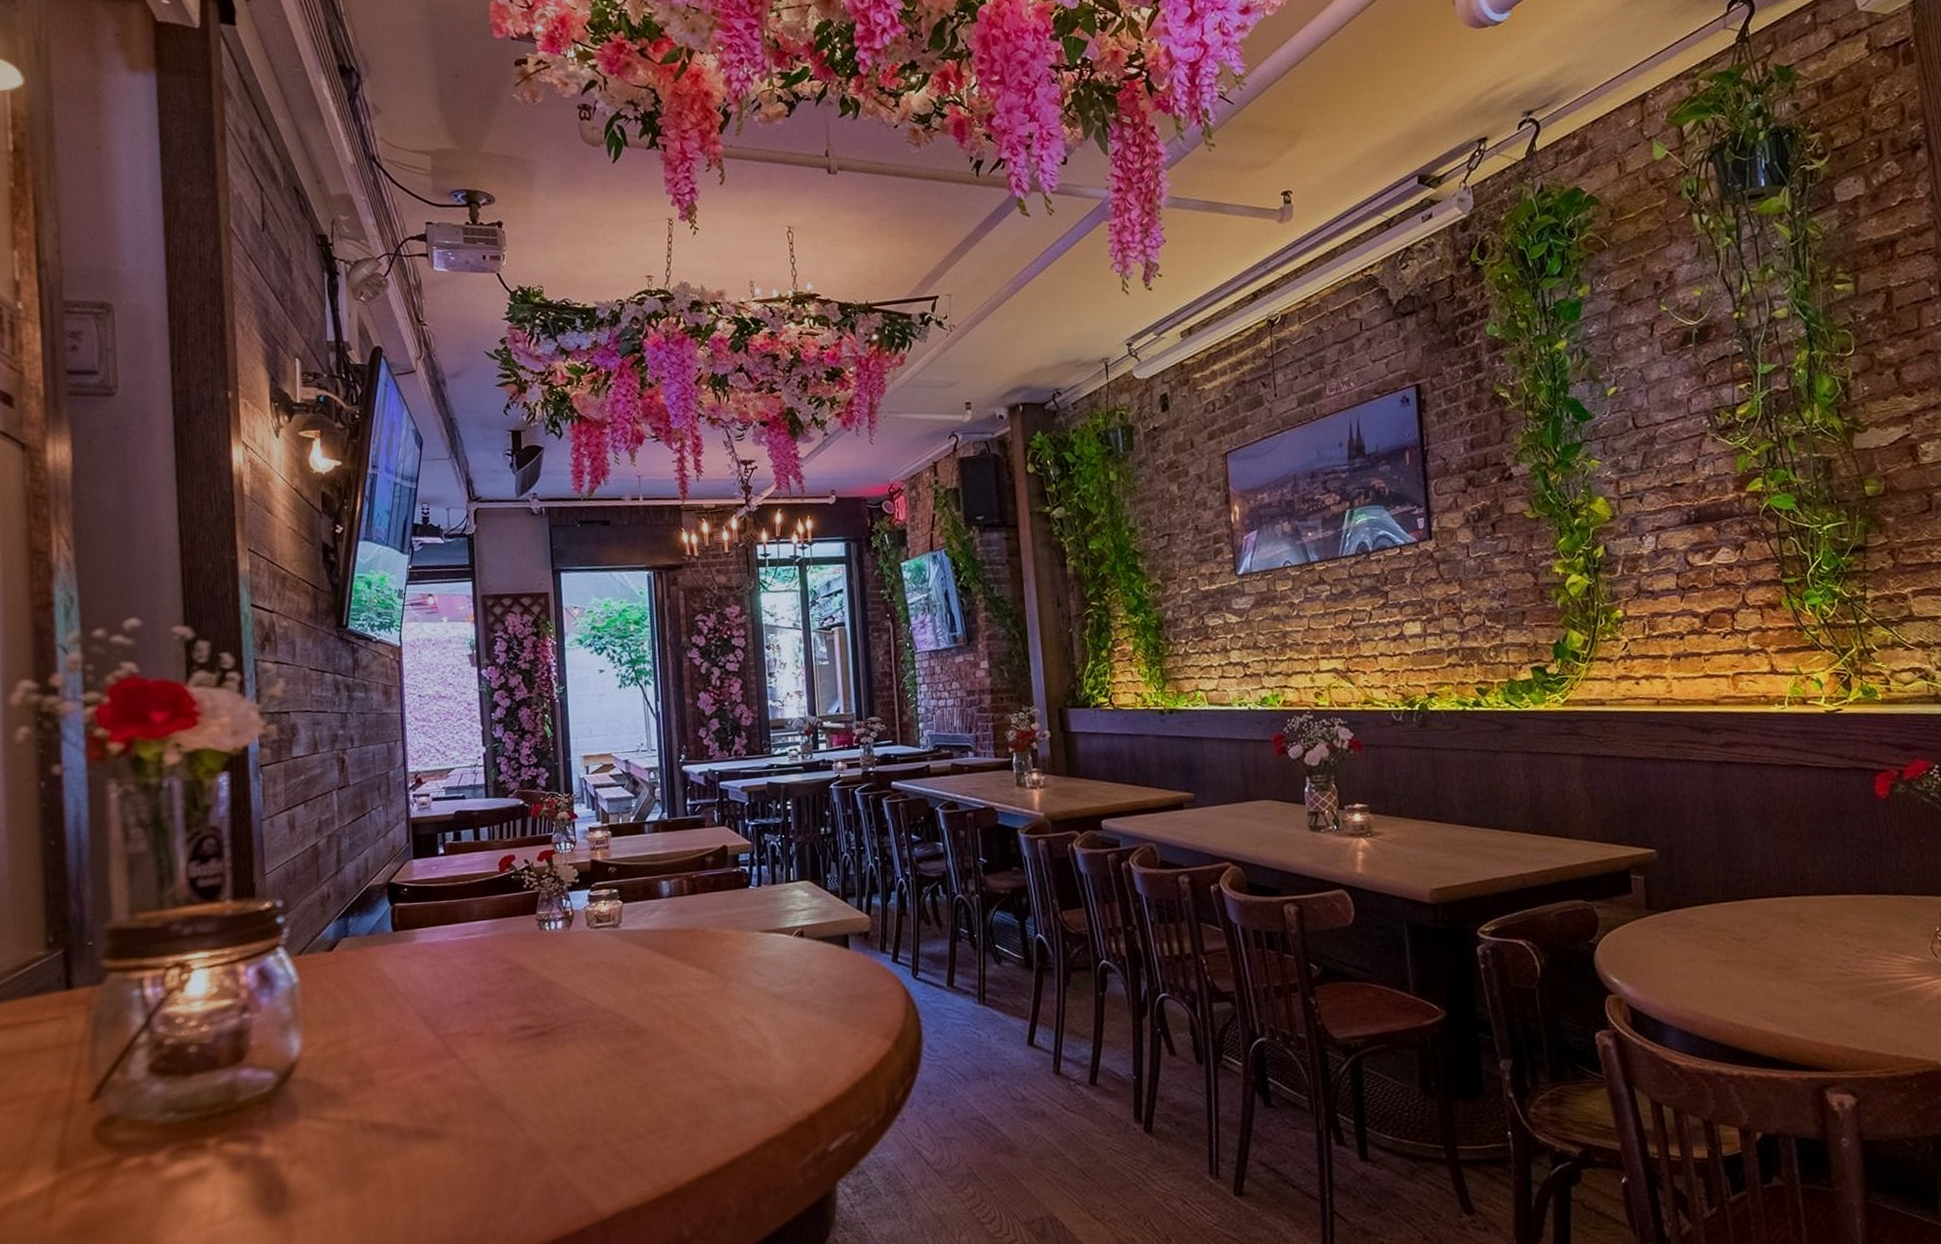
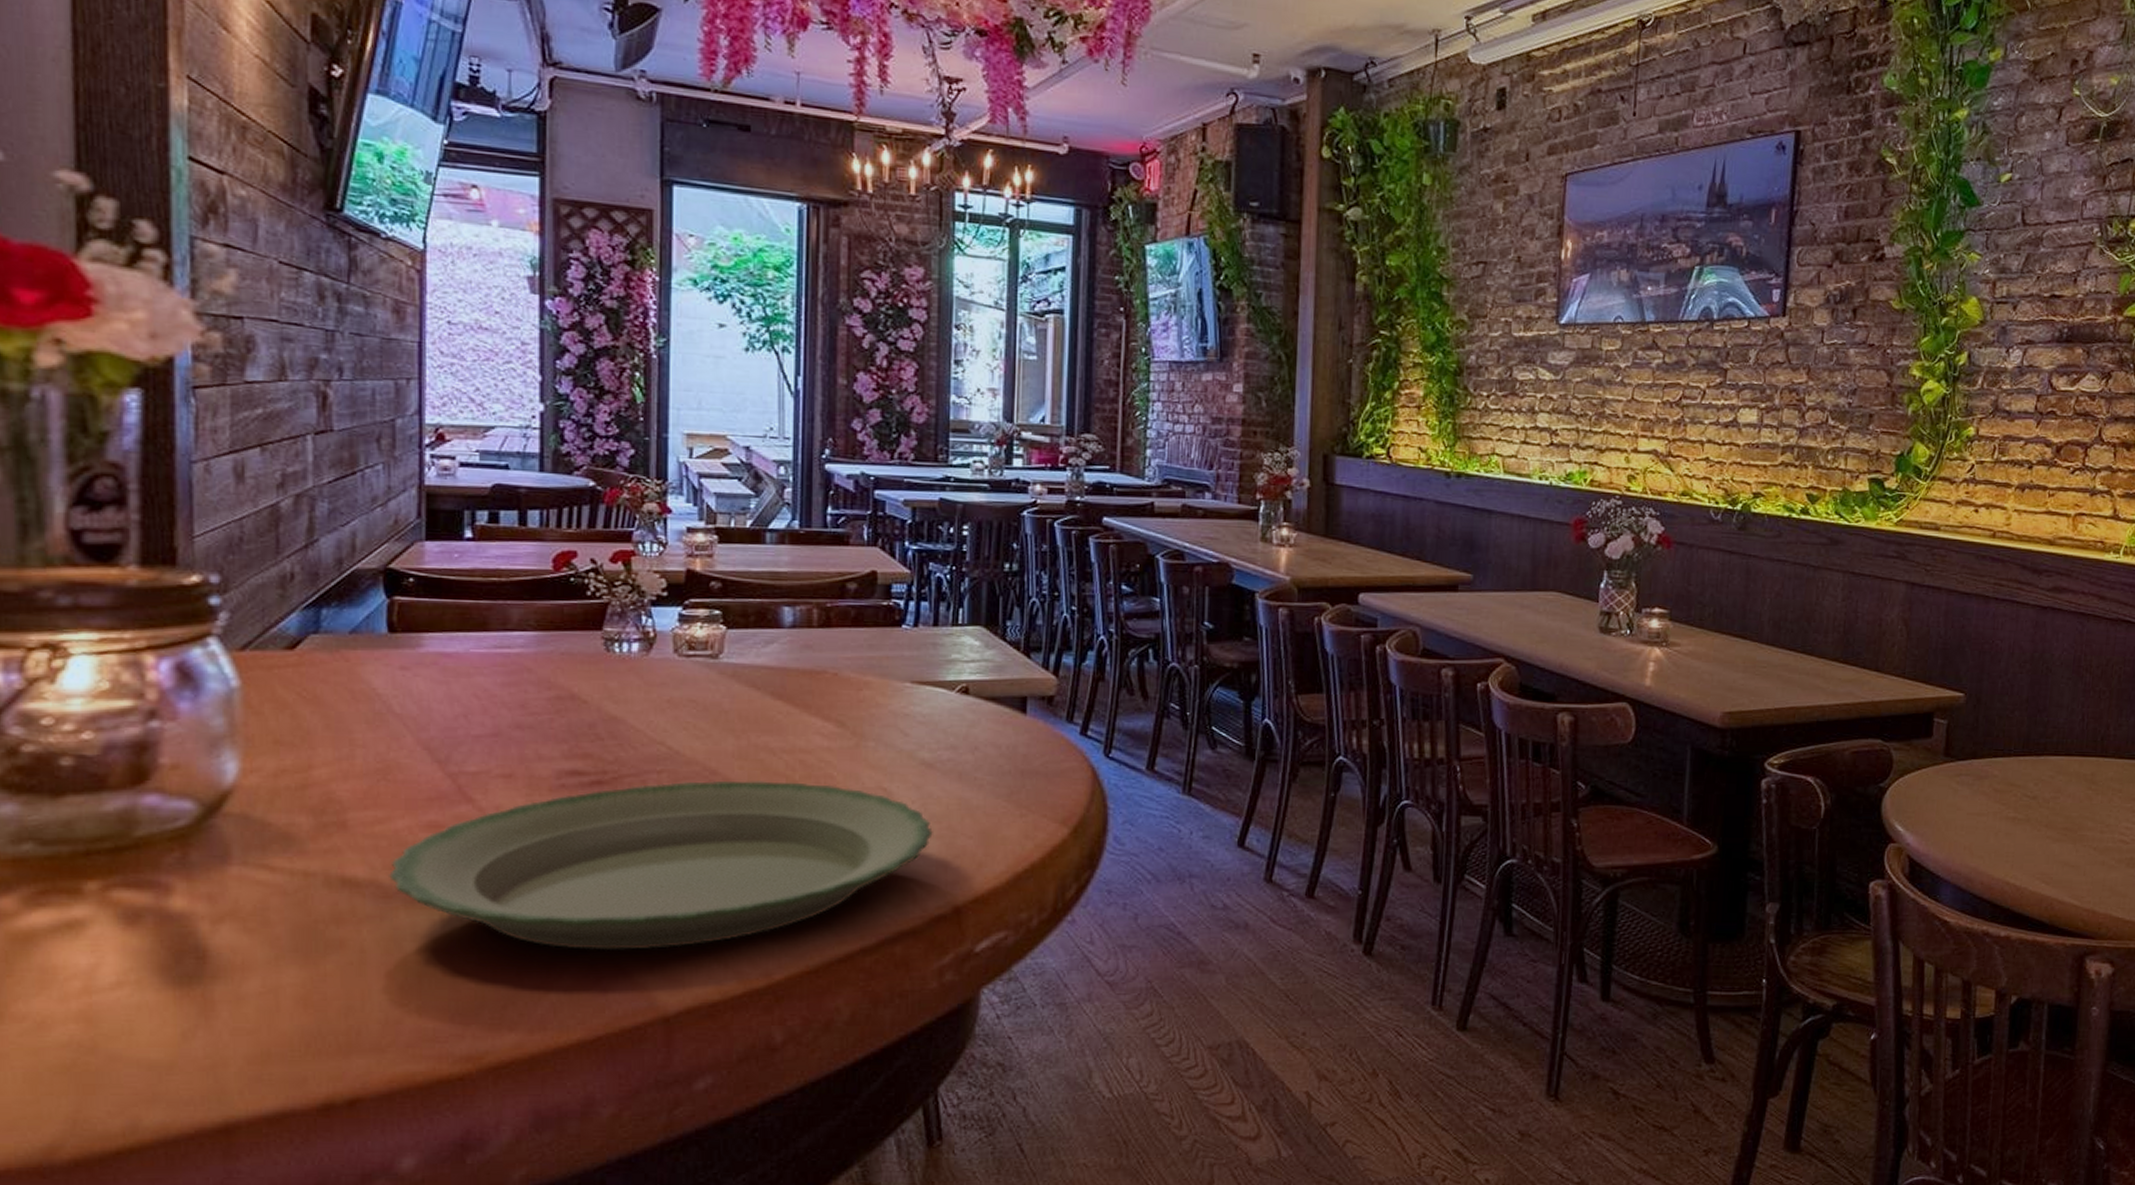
plate: none [403,1020,788,1169] -> present [389,781,933,951]

